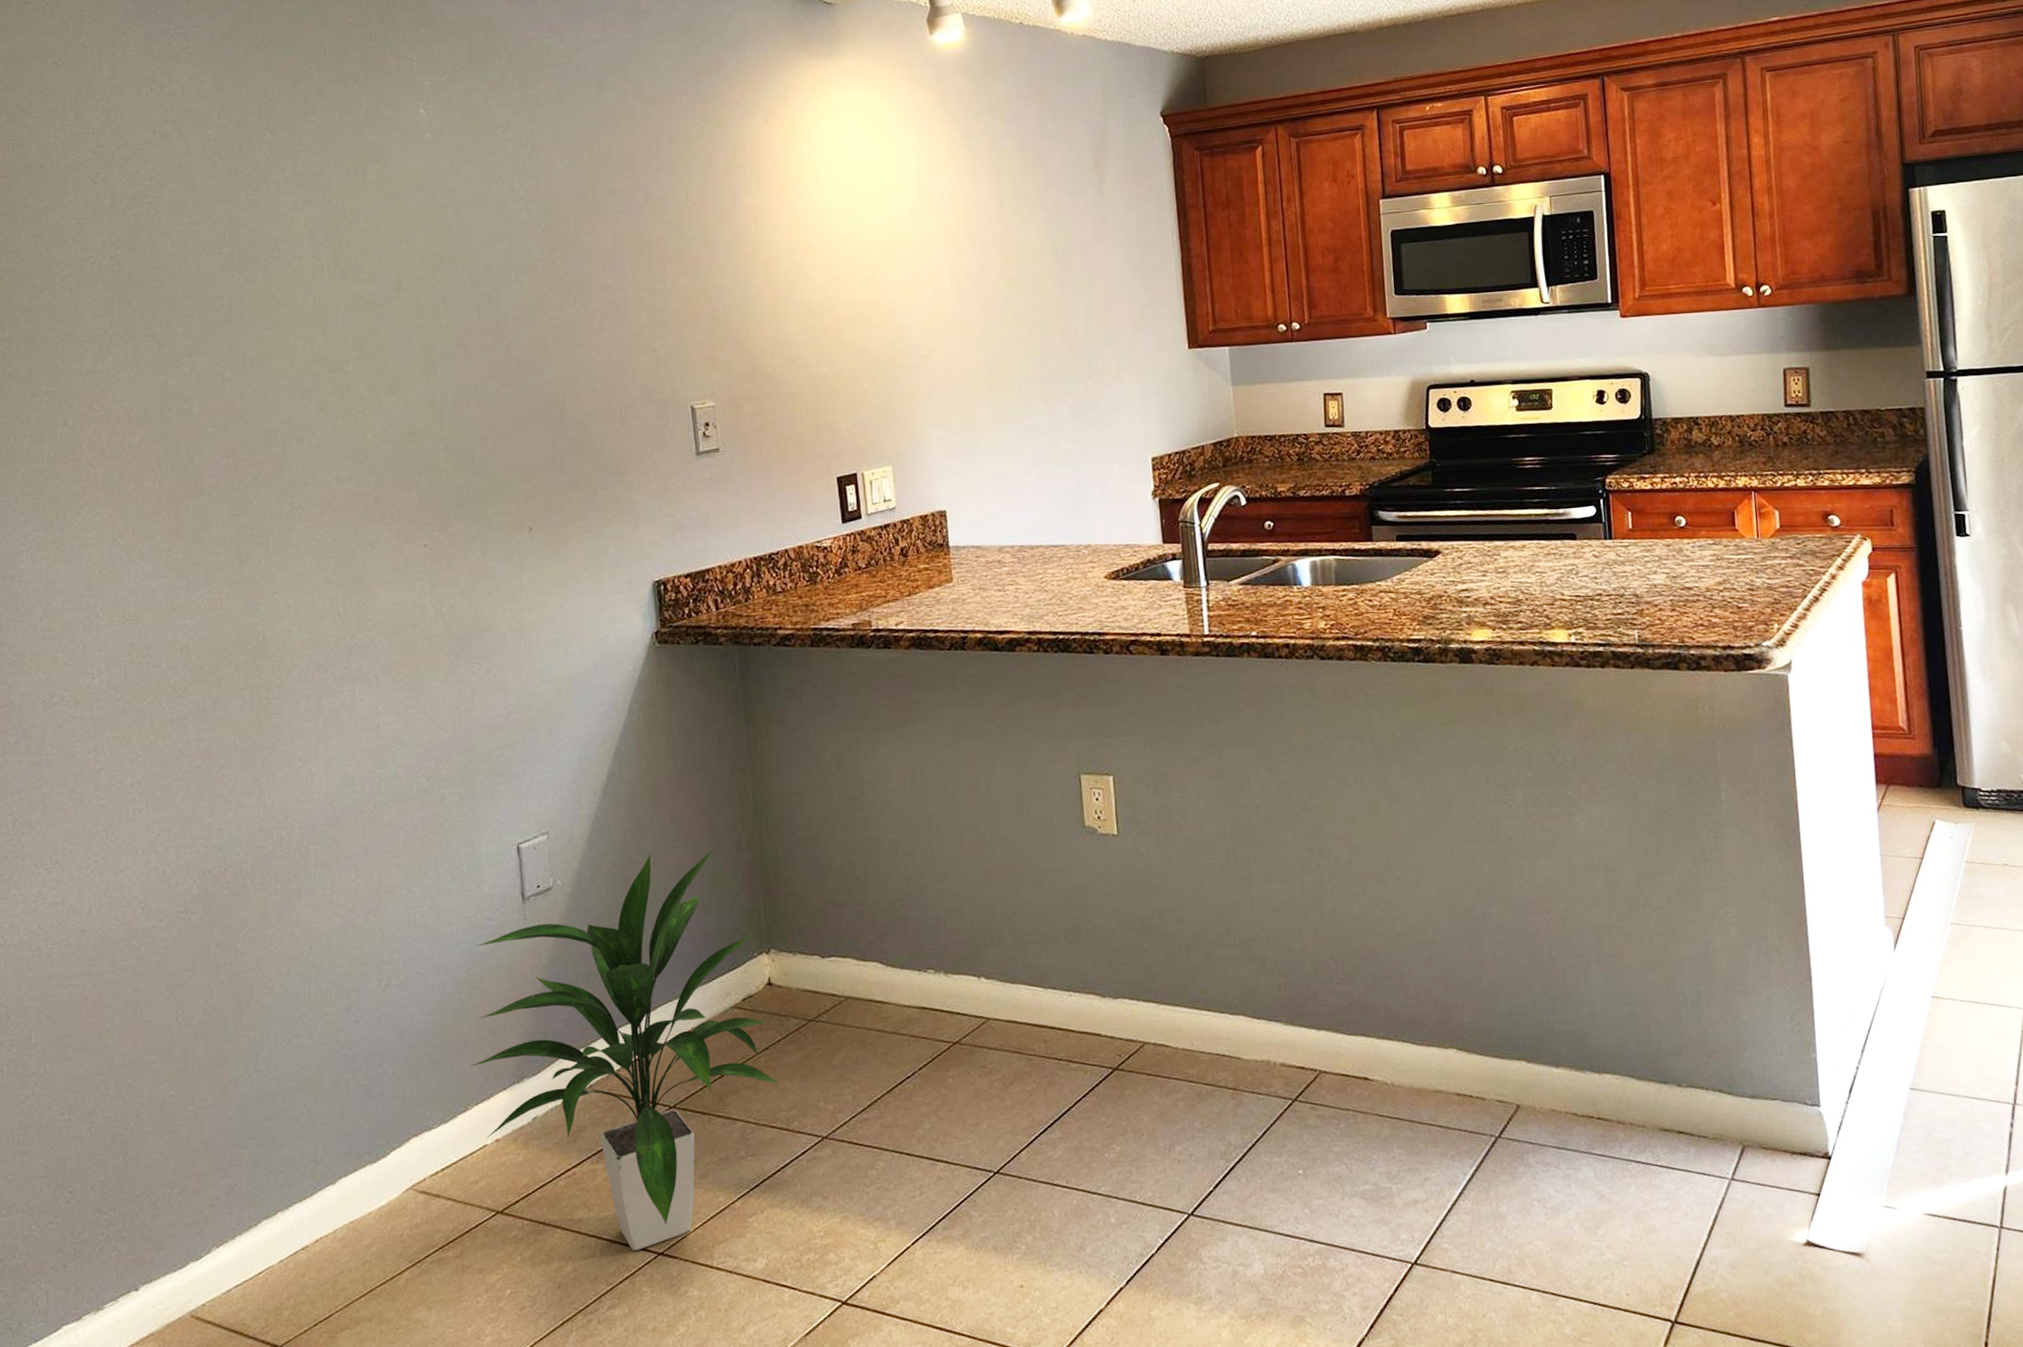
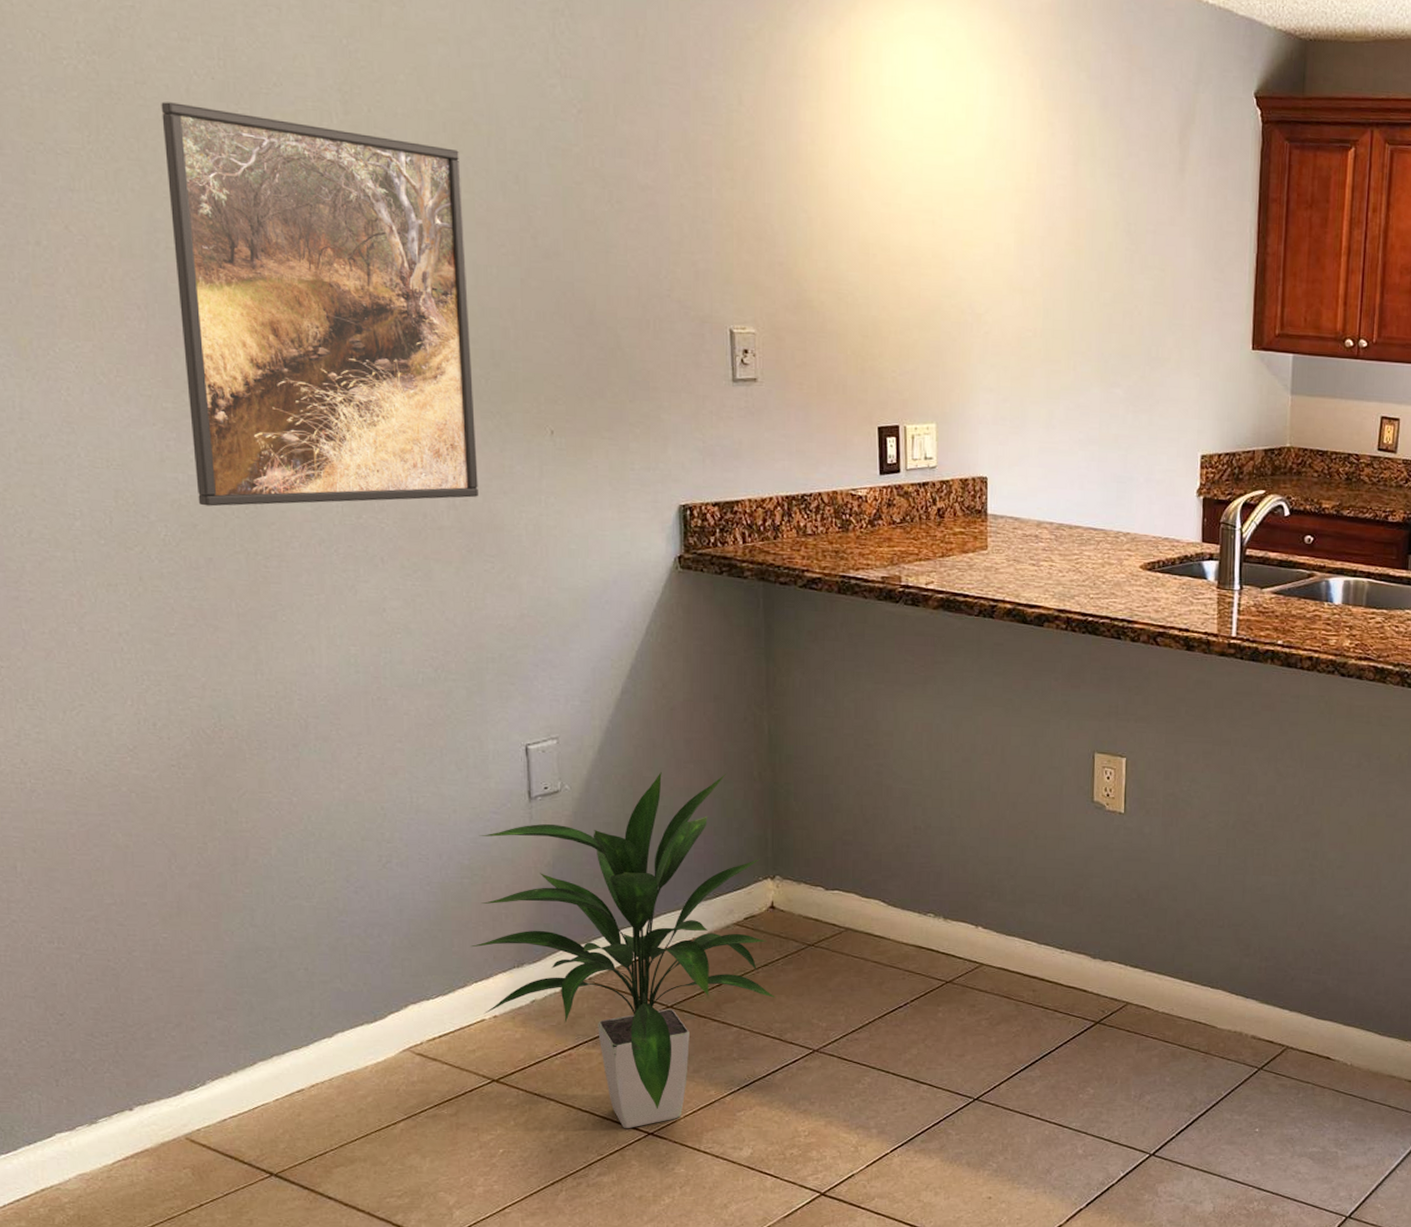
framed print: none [174,279,464,648] -> present [161,101,478,507]

